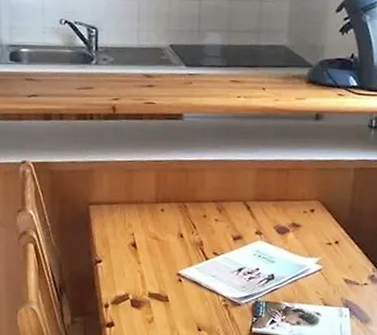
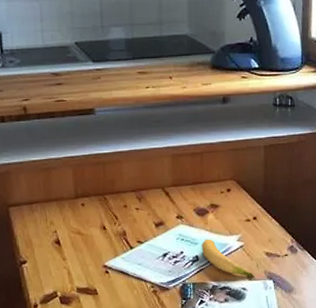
banana: none [278,258,330,303] -> present [202,239,254,278]

